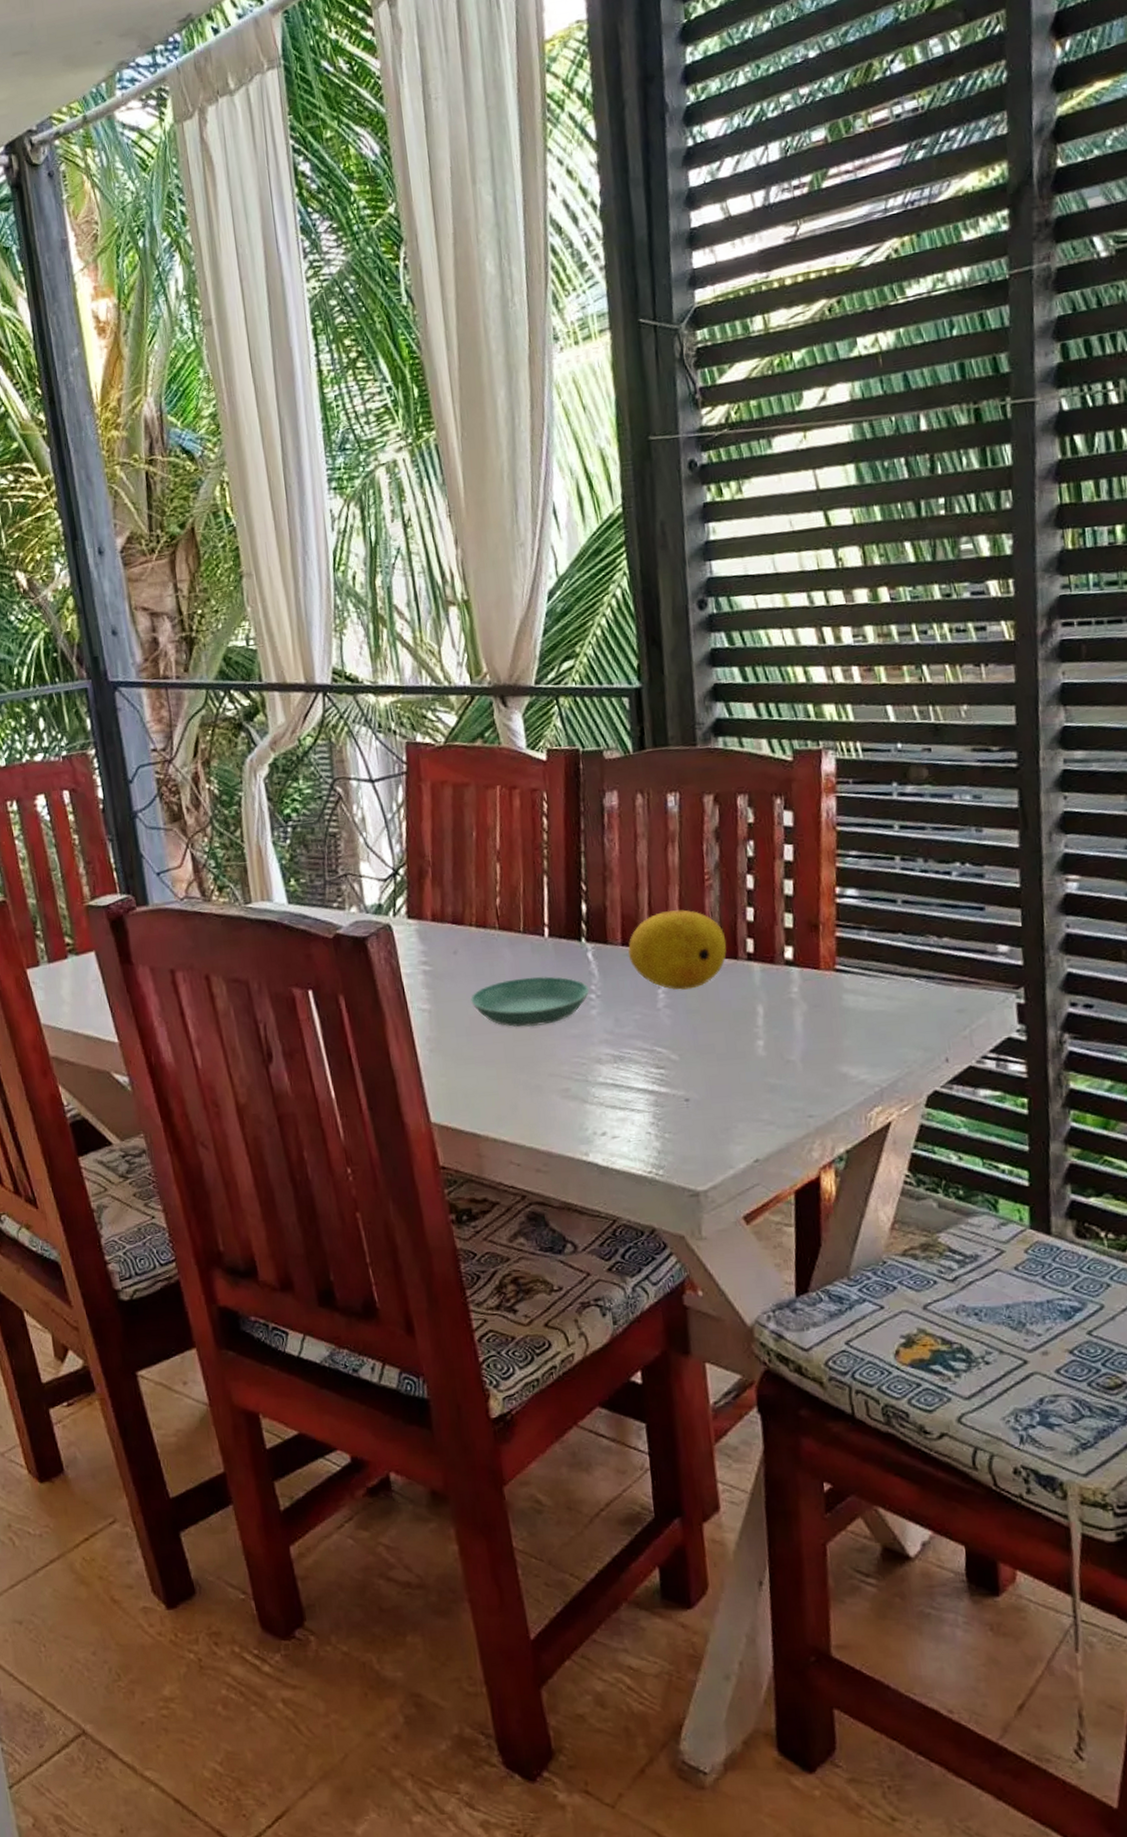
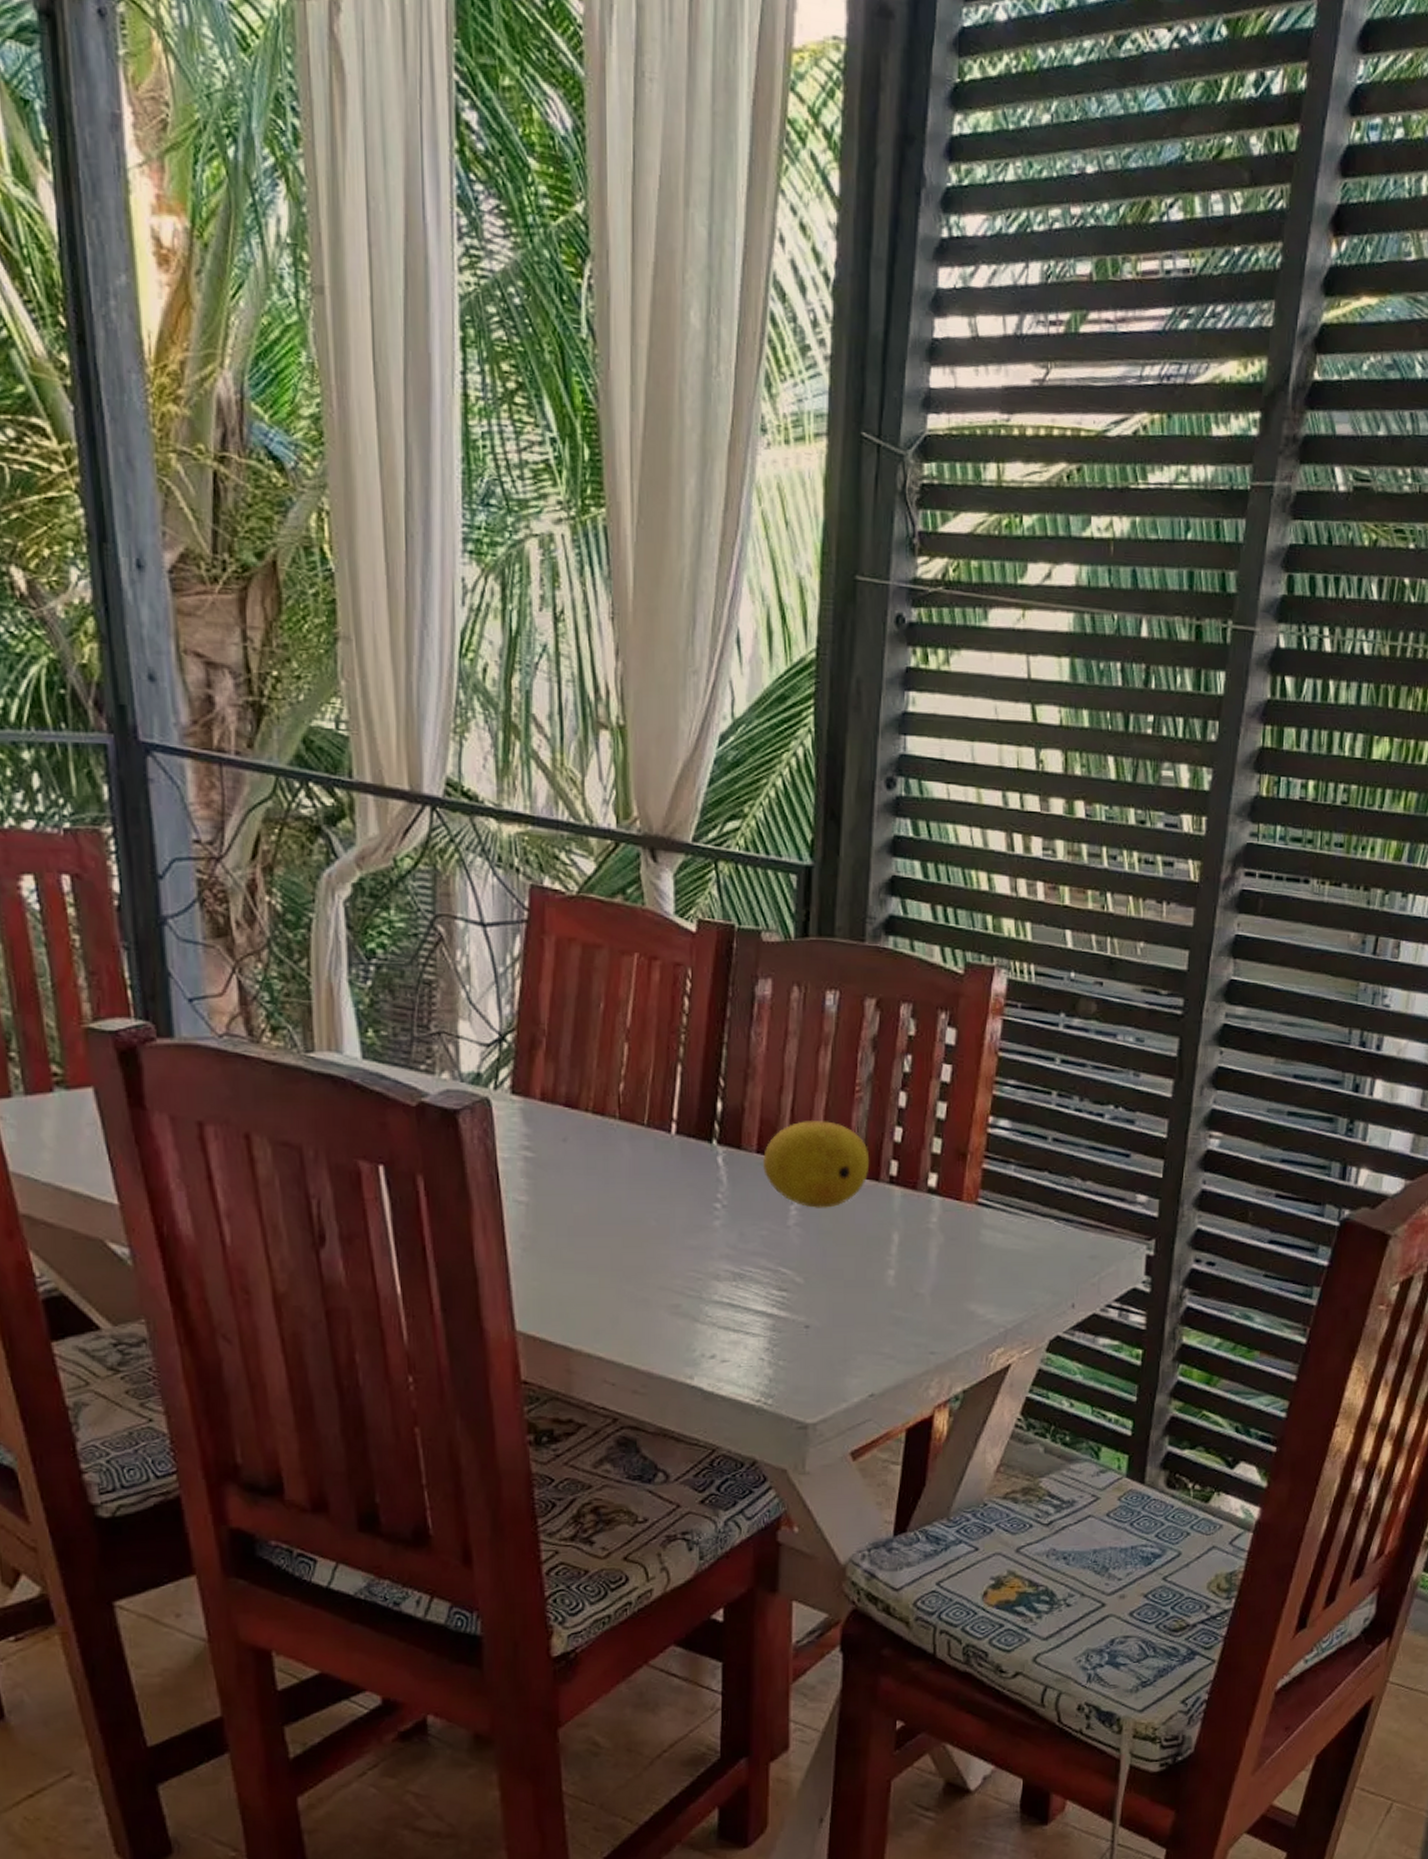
saucer: present [471,976,590,1027] -> none [578,1177,715,1234]

